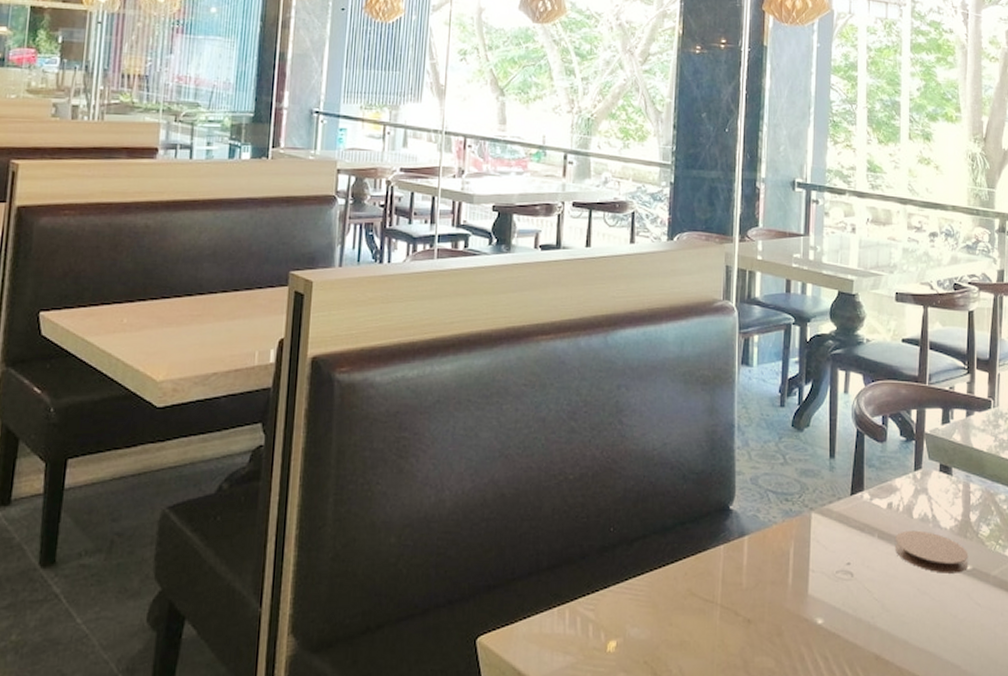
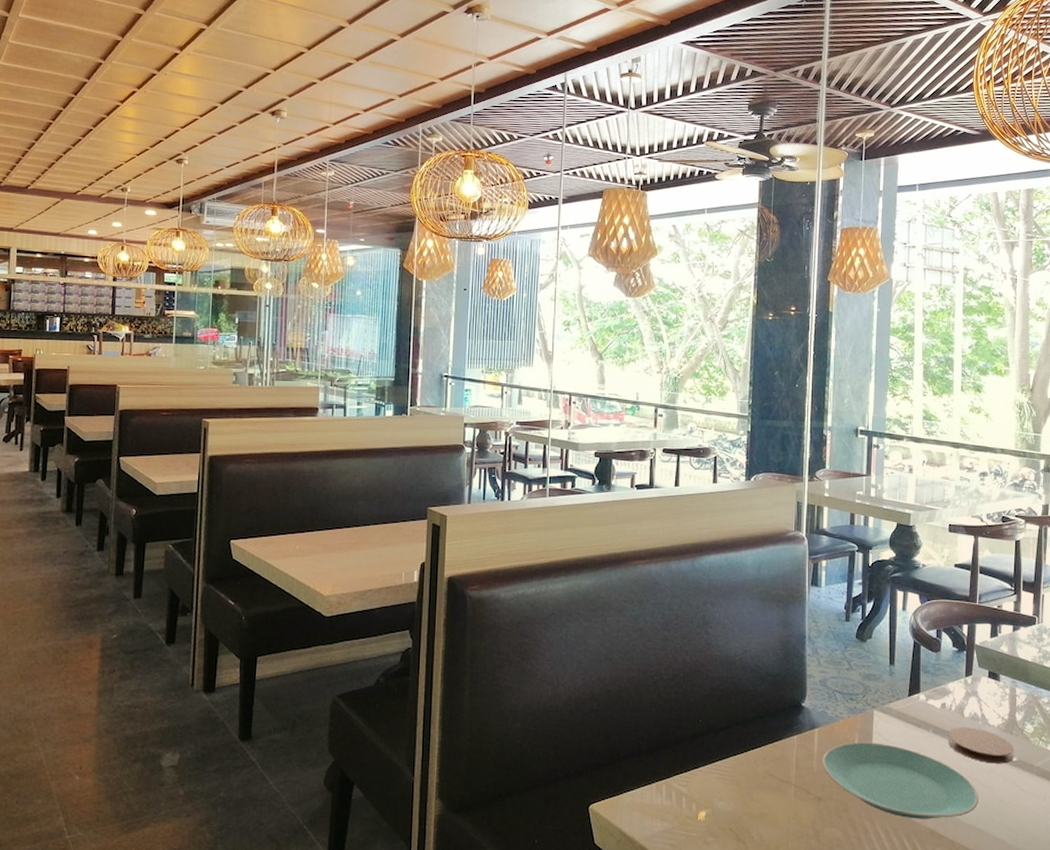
plate: none [753,551,929,643] -> present [822,742,979,819]

